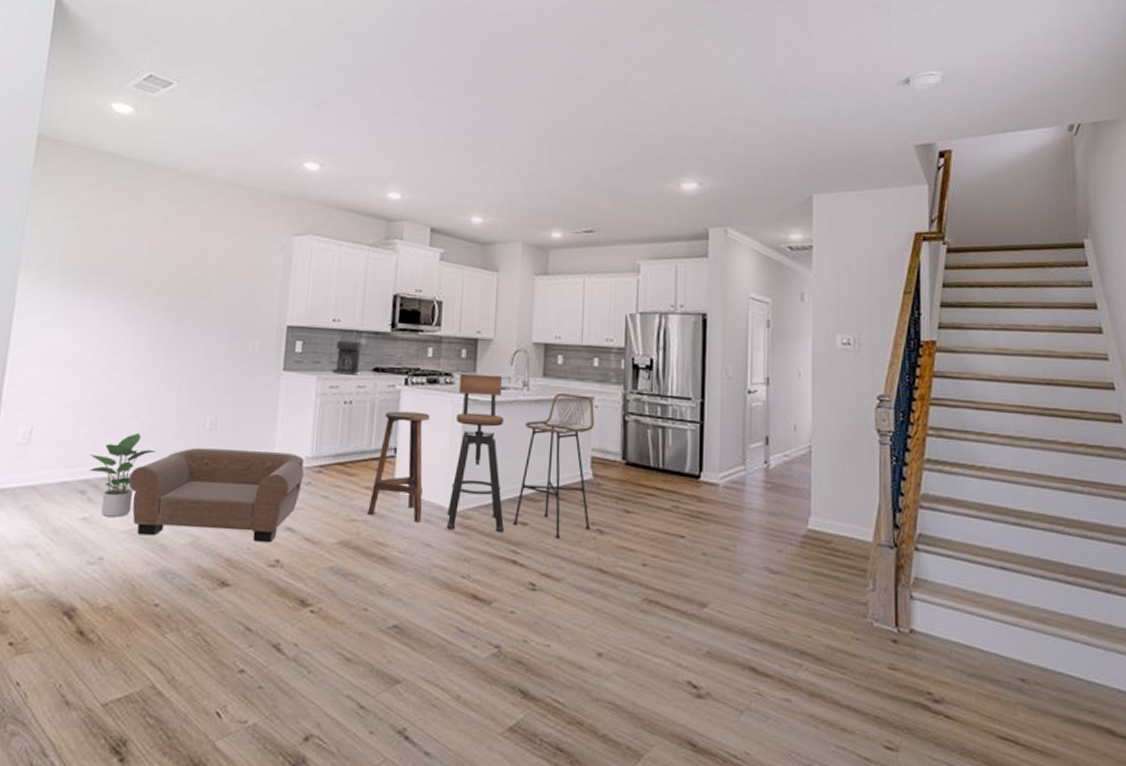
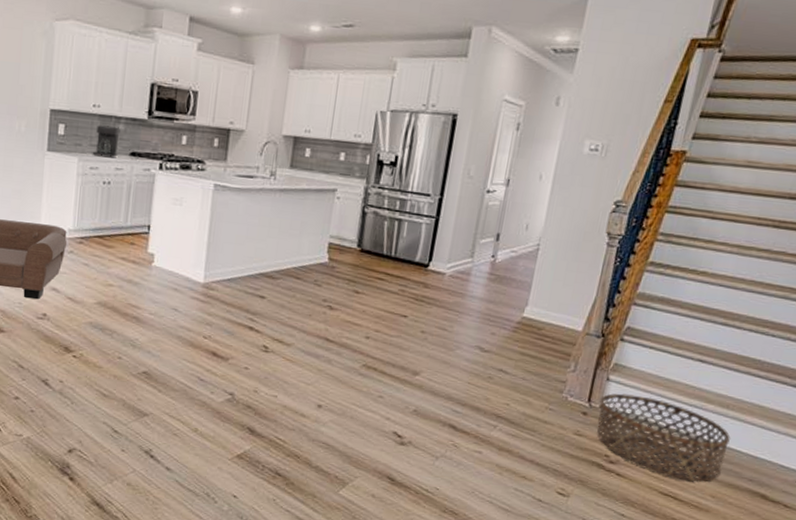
bar stool: present [367,411,430,522] -> none [123,192,182,290]
bar stool: present [447,373,504,532] -> none [193,161,252,303]
bar stool: present [512,393,594,539] -> none [251,184,336,311]
basket: none [908,613,1058,720] -> present [596,393,730,482]

